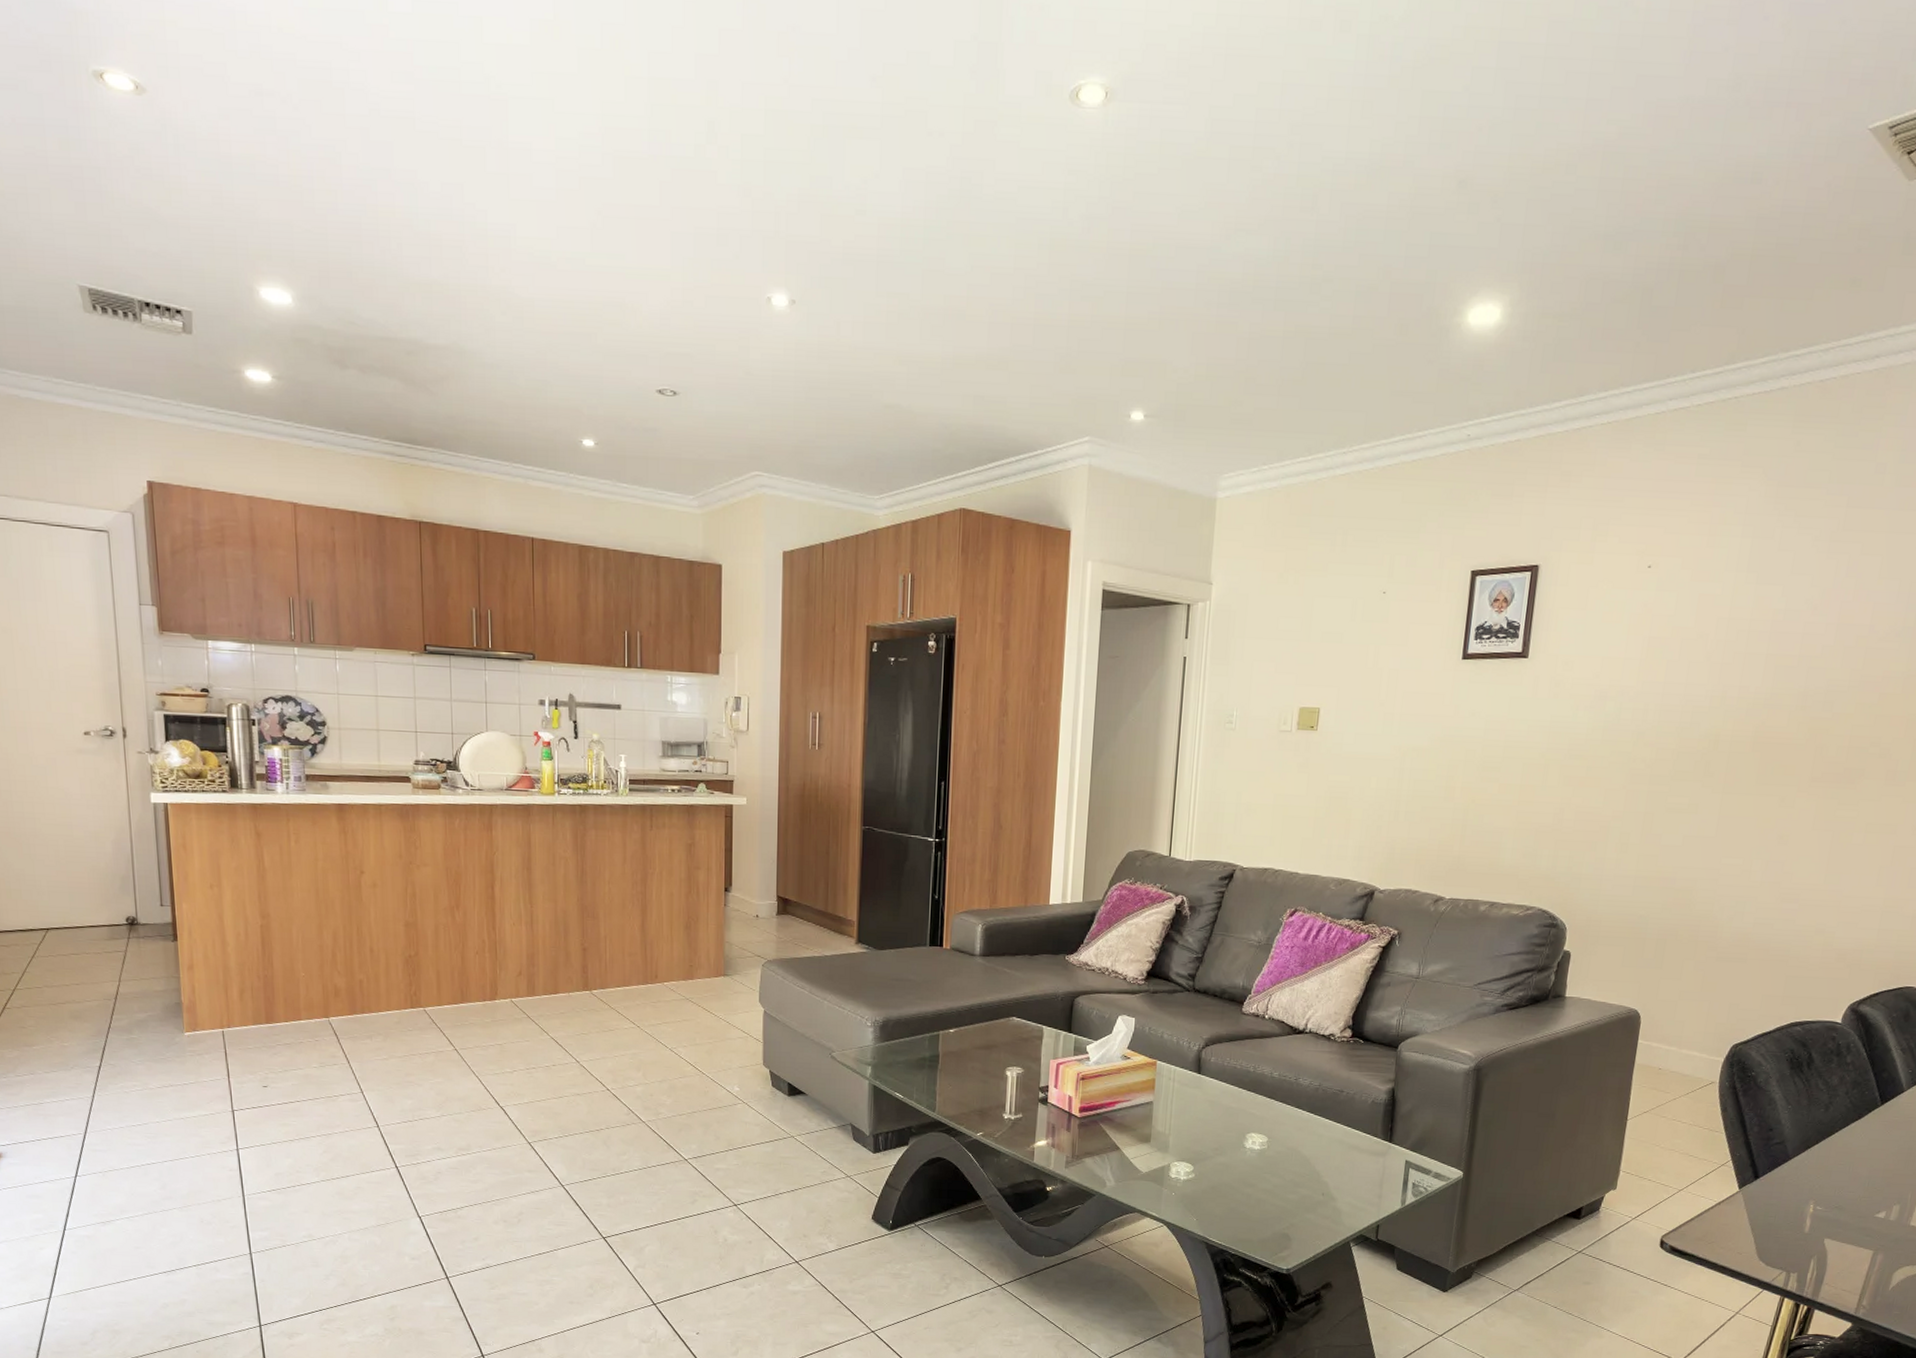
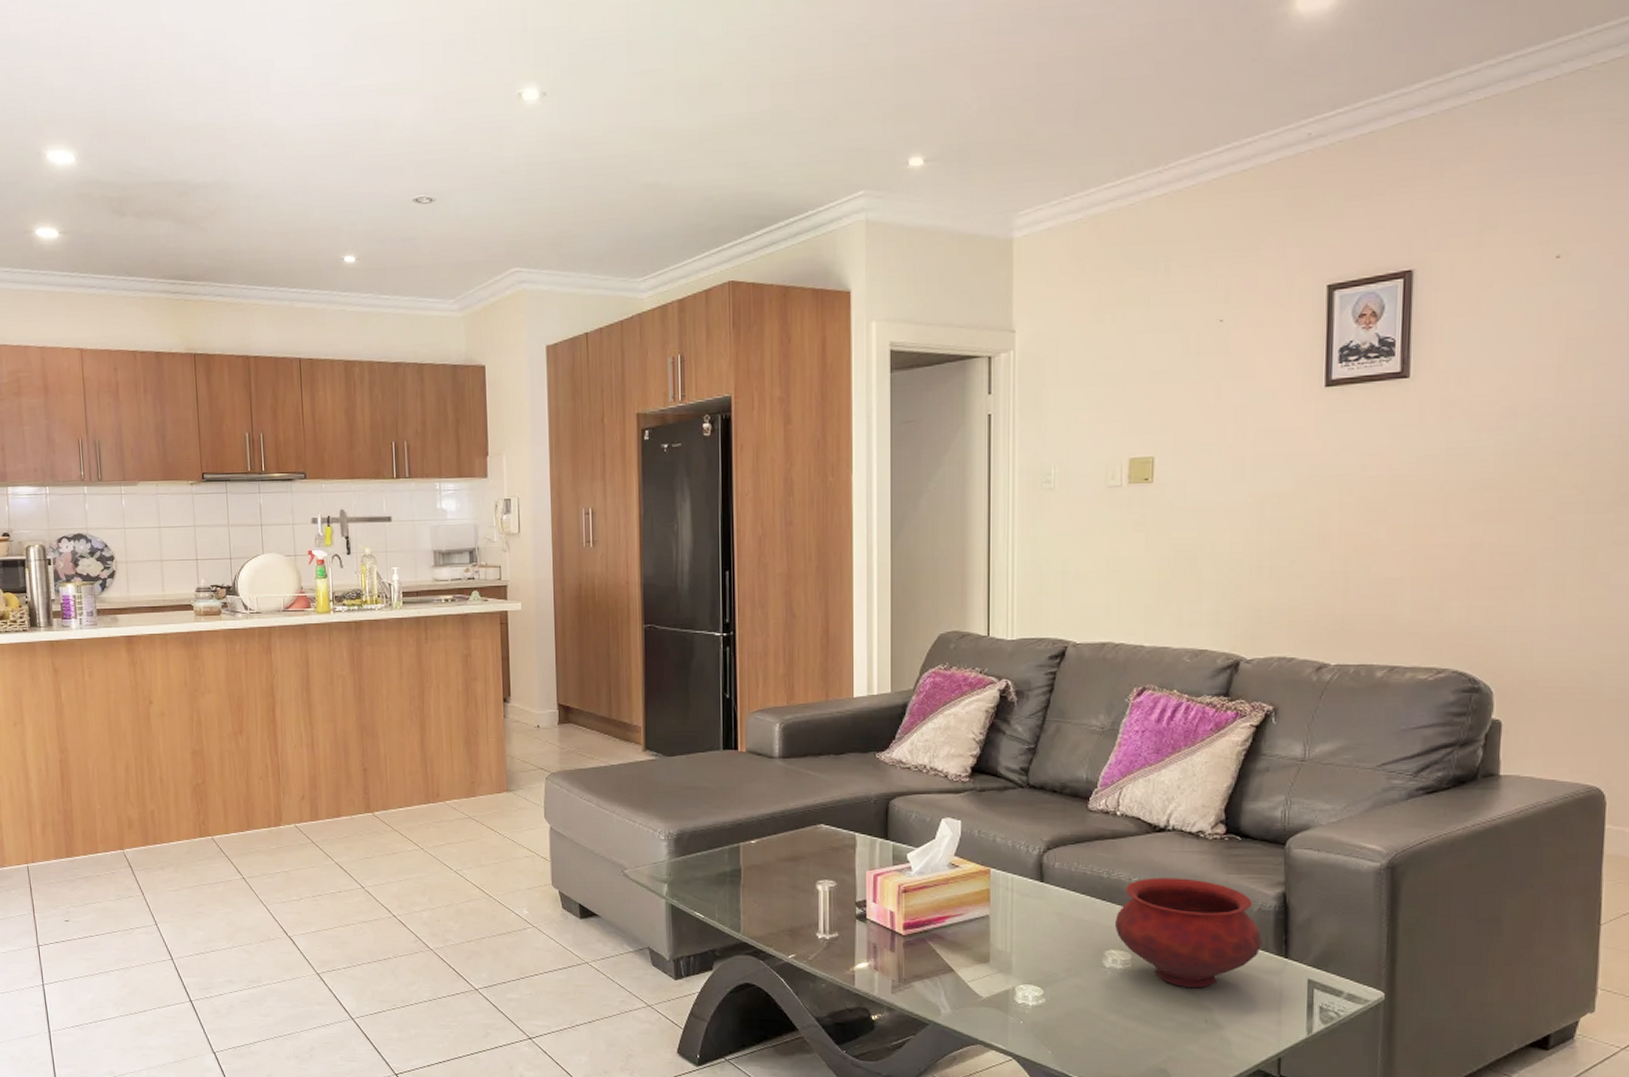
bowl: none [1256,1072,1373,1167] -> present [1115,877,1262,989]

